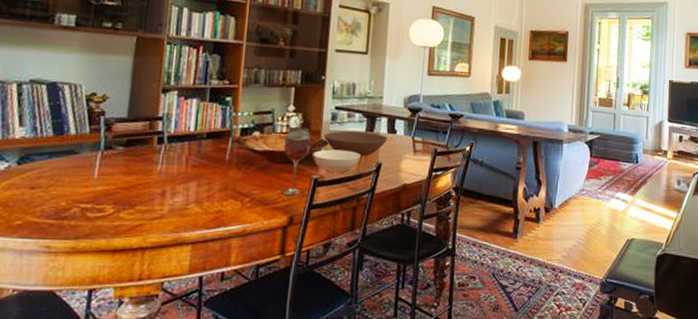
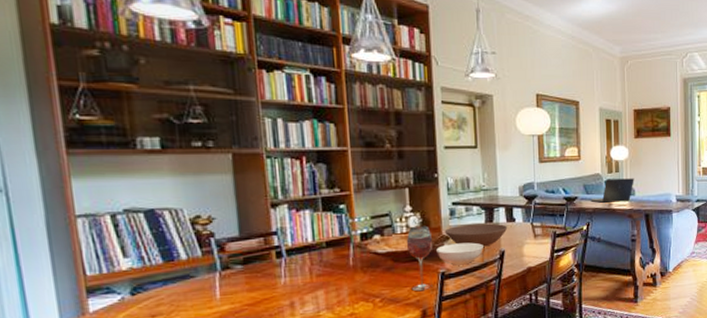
laptop: none [476,99,525,126] -> present [590,178,634,203]

